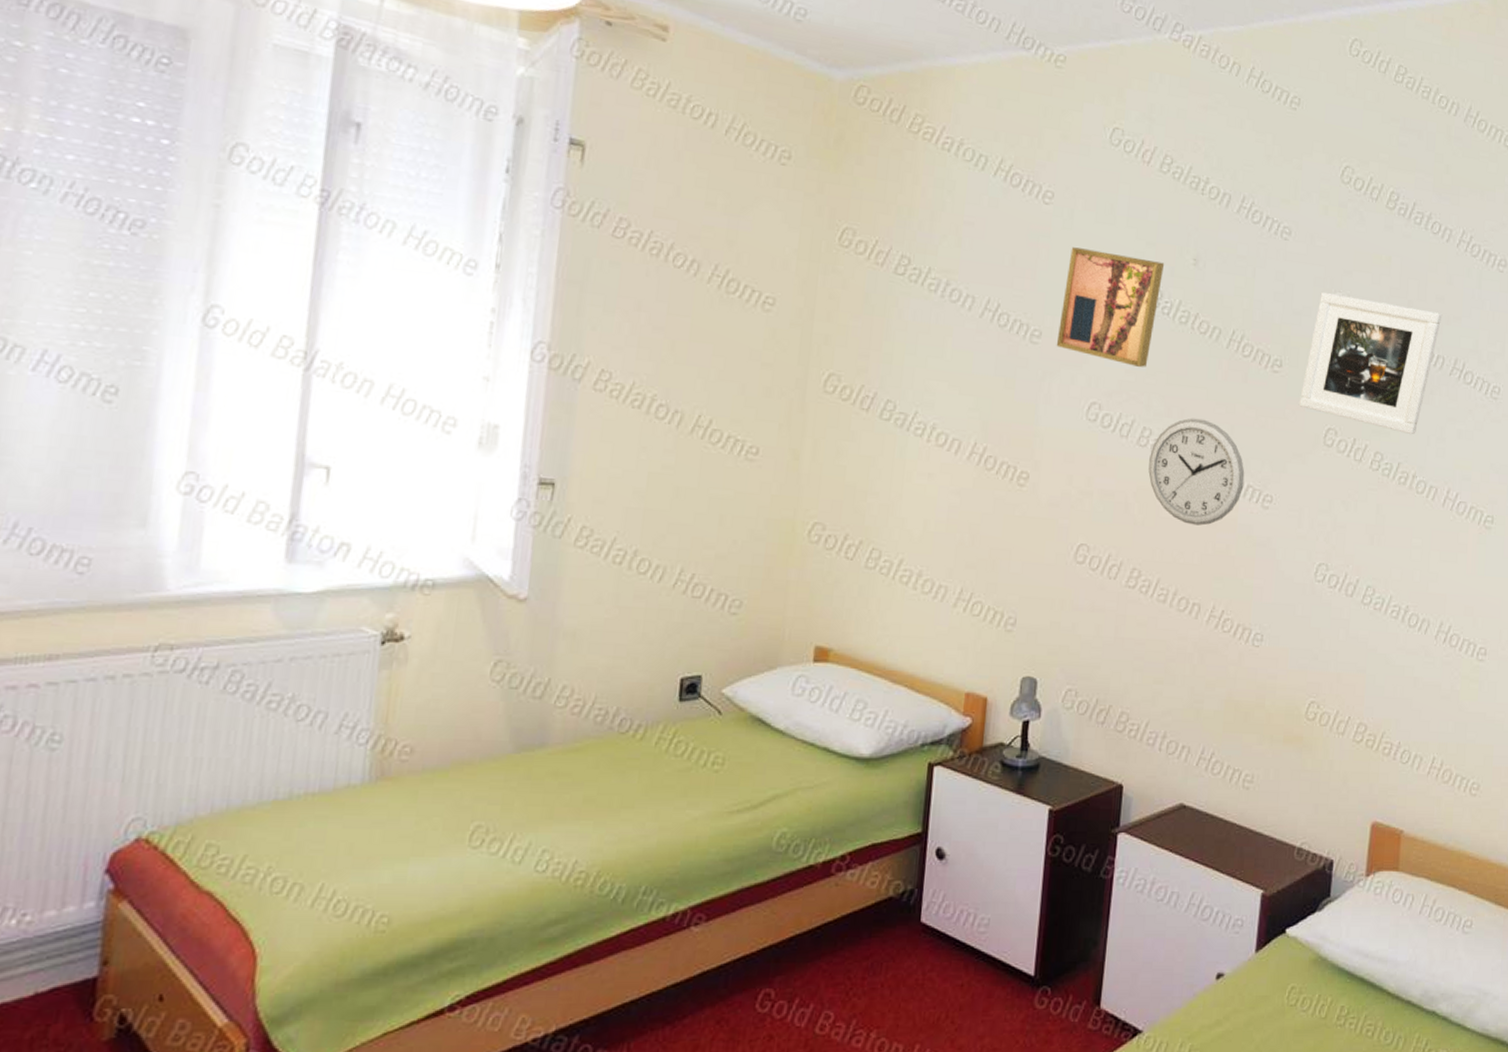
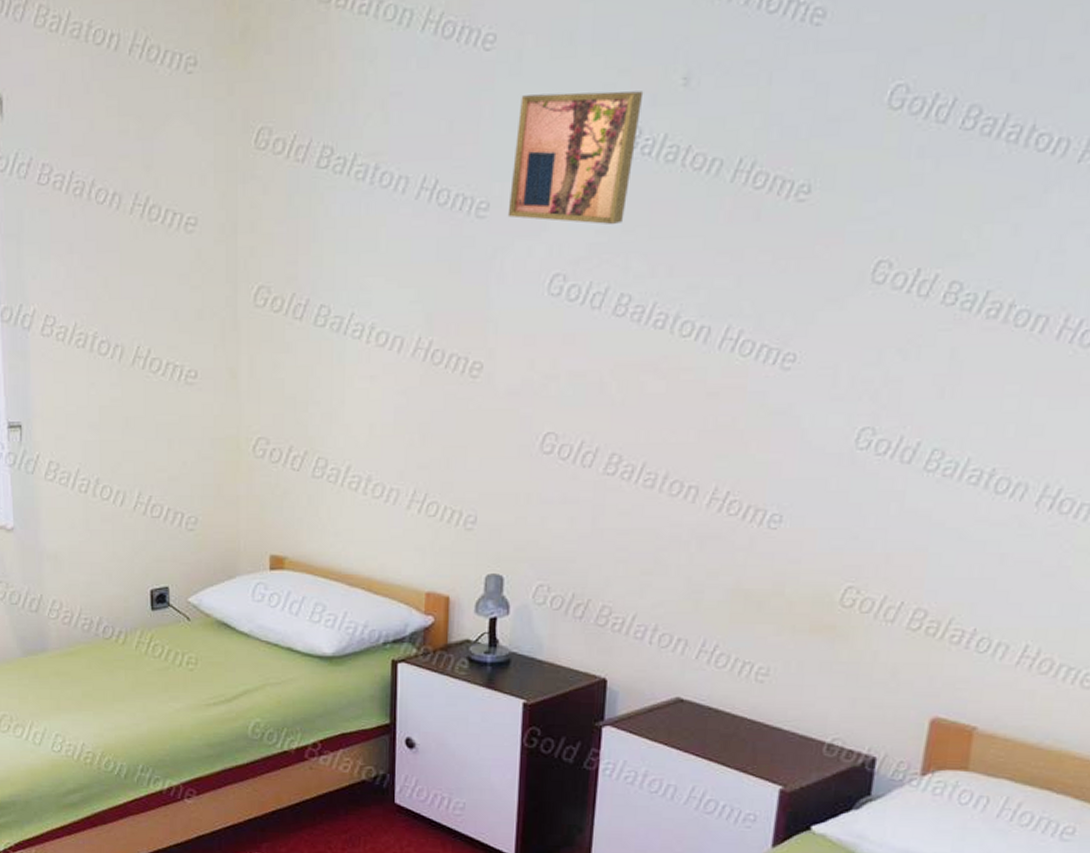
wall clock: present [1148,418,1245,526] -> none [628,273,757,399]
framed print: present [1299,291,1443,434] -> none [836,78,1070,251]

